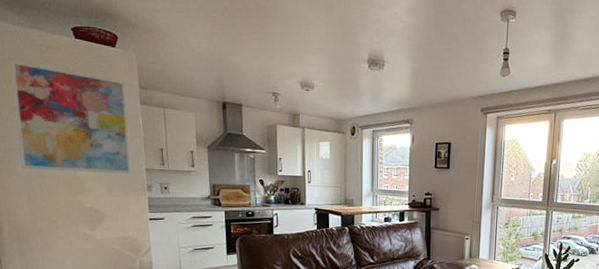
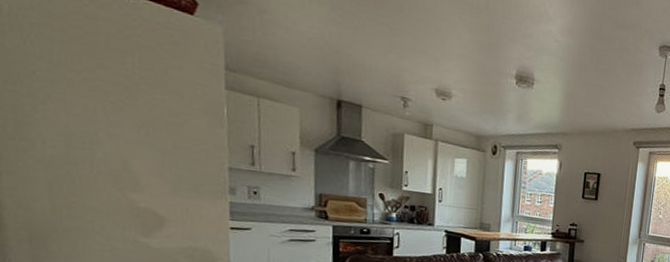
wall art: present [10,60,131,173] -> none [31,9,208,171]

